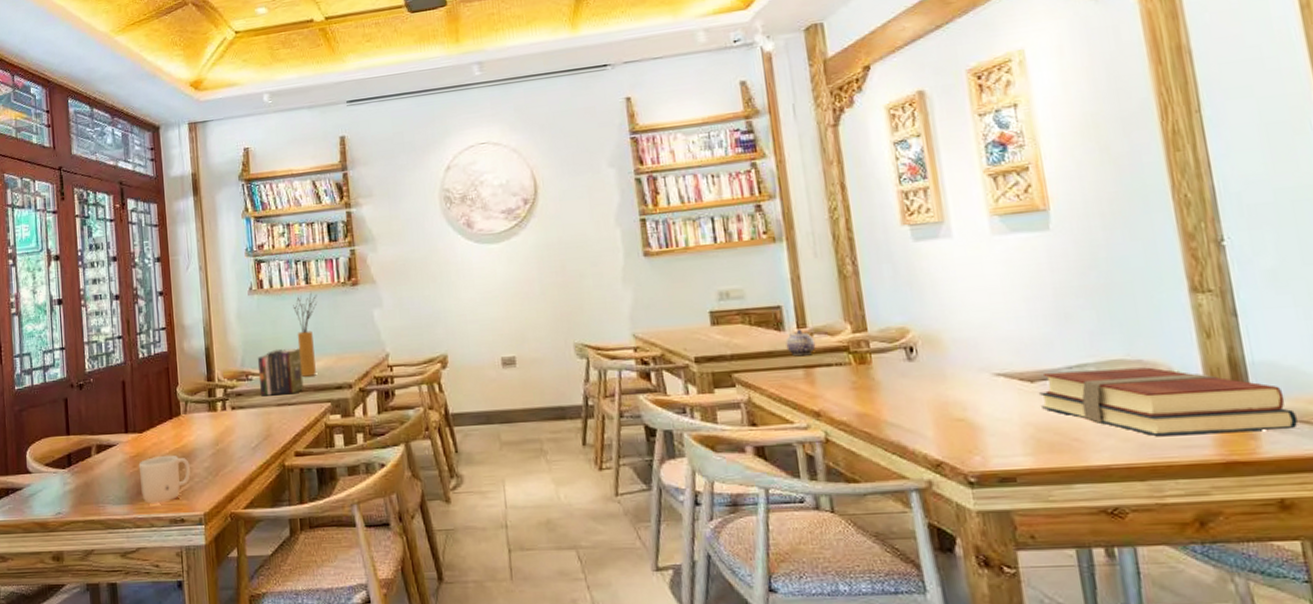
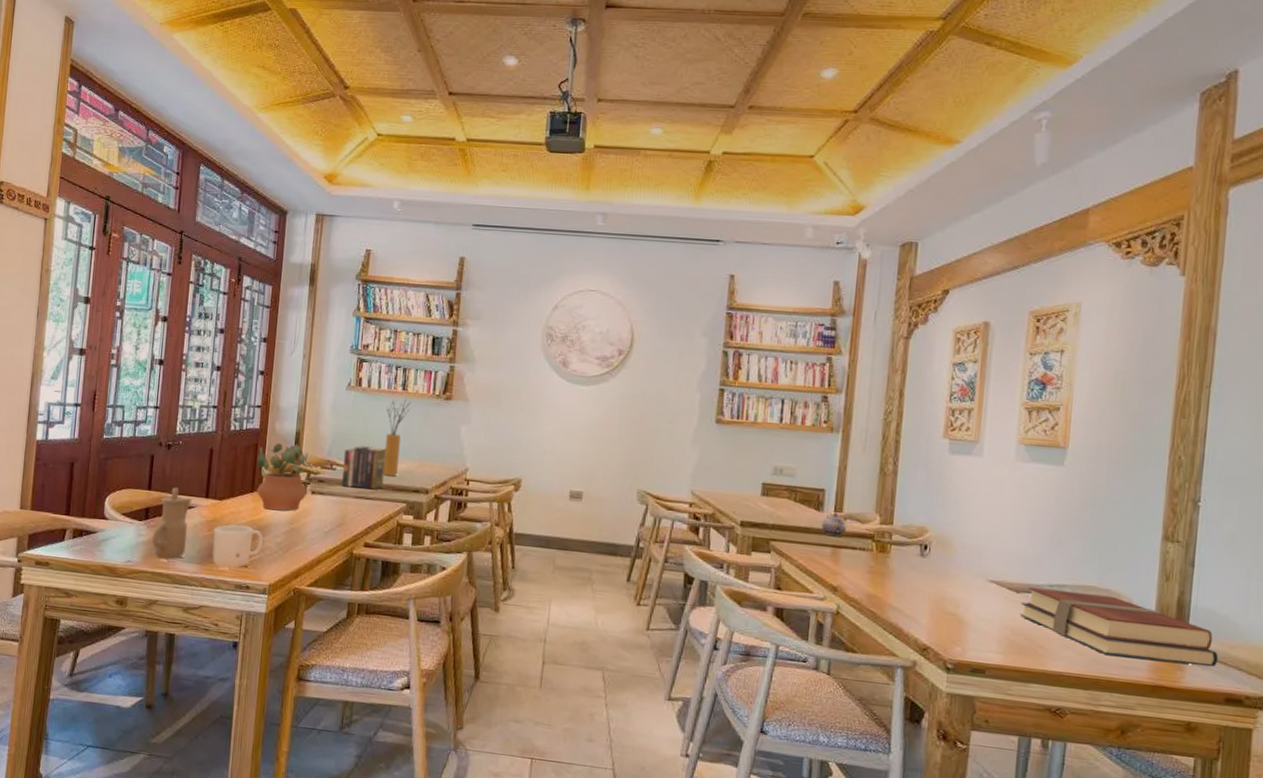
teapot: none [78,427,113,505] -> present [151,487,192,560]
potted plant: none [170,360,229,435] -> present [256,443,314,511]

